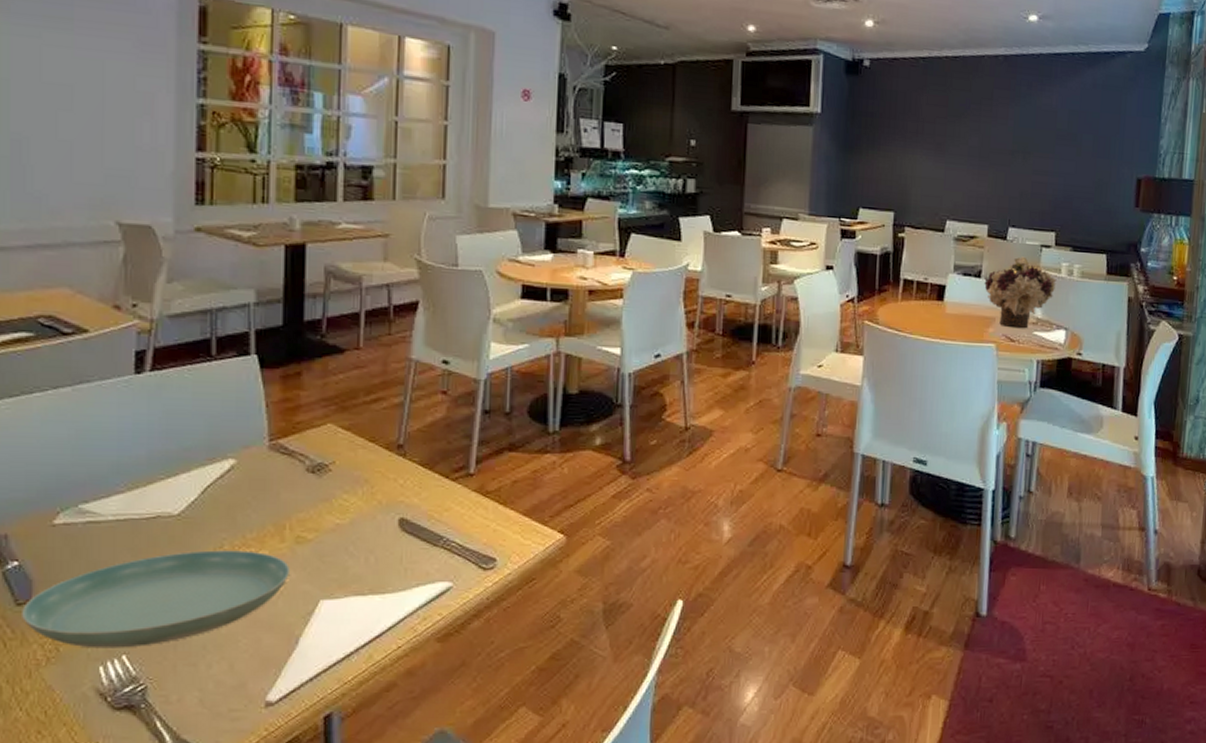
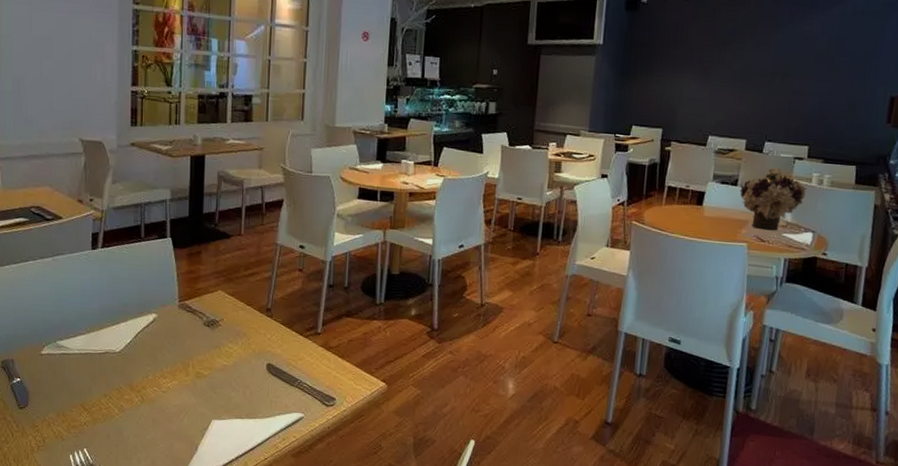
saucer: present [22,550,289,649] -> none [23,378,192,444]

